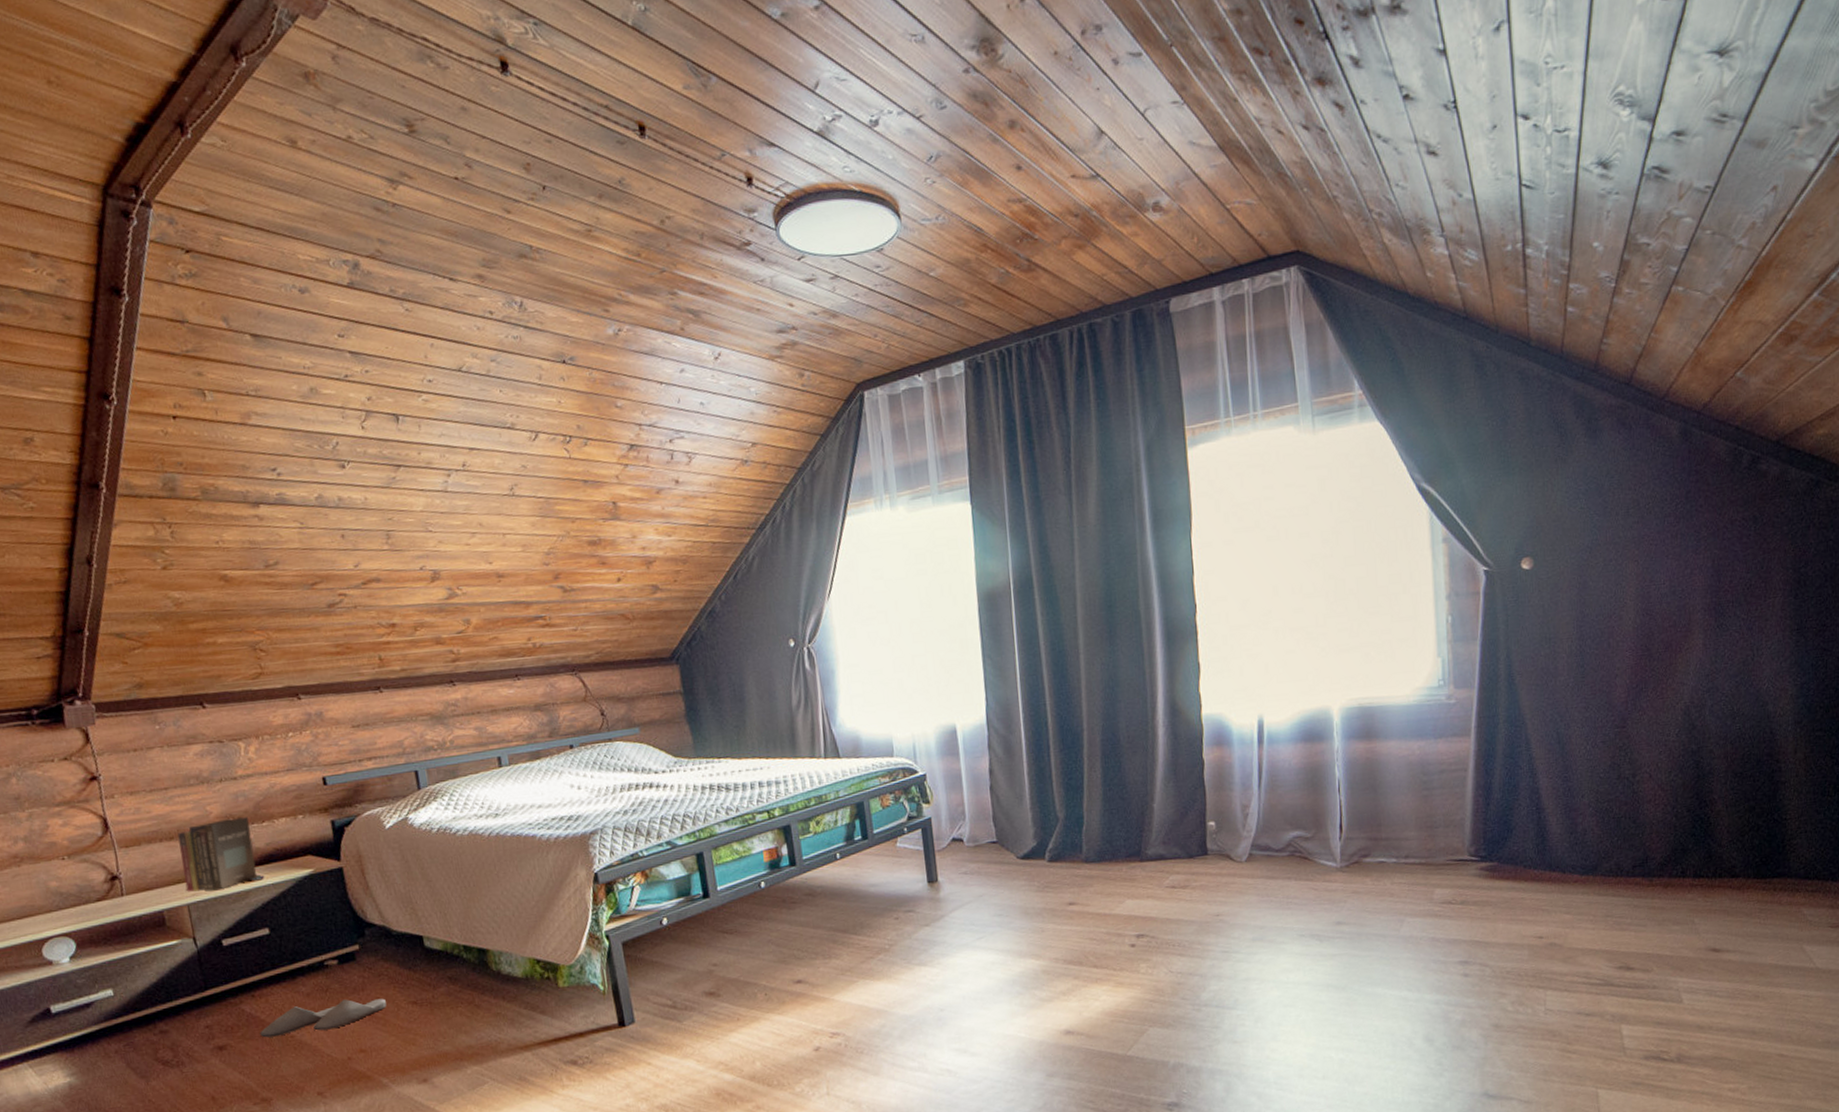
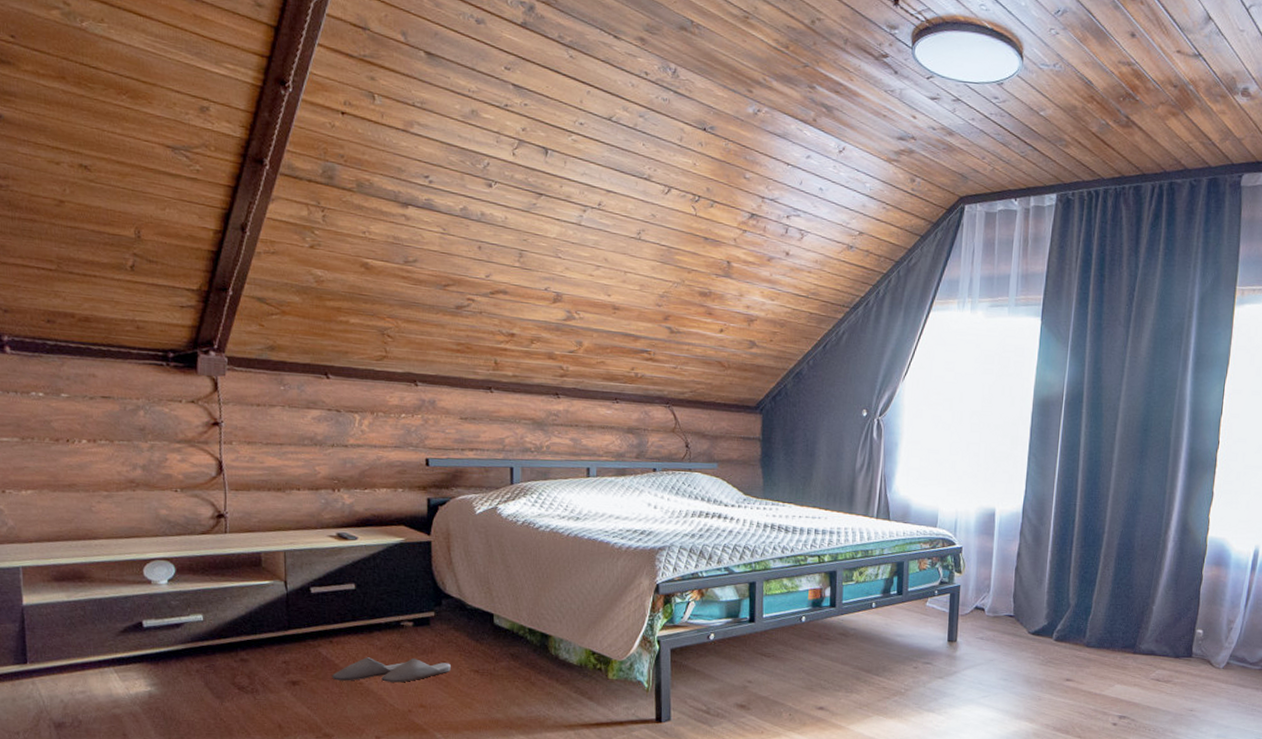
books: present [177,817,258,892] -> none [285,480,353,542]

